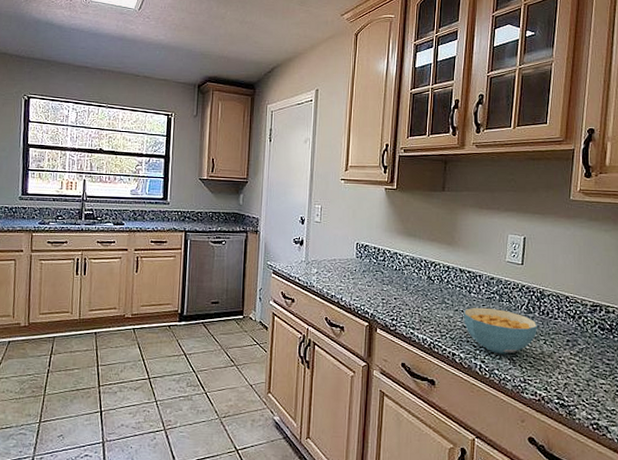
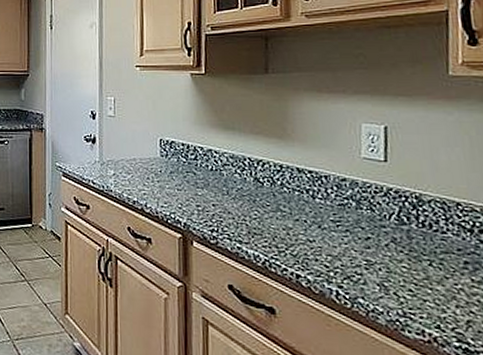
cereal bowl: present [464,307,538,354] -> none [307,216,418,278]

